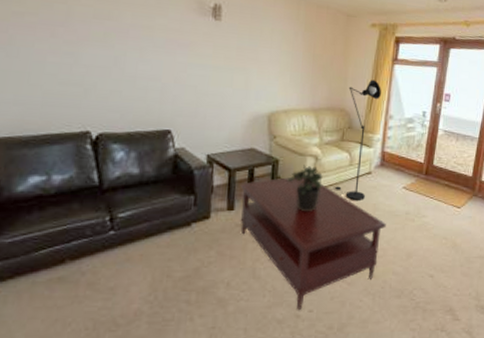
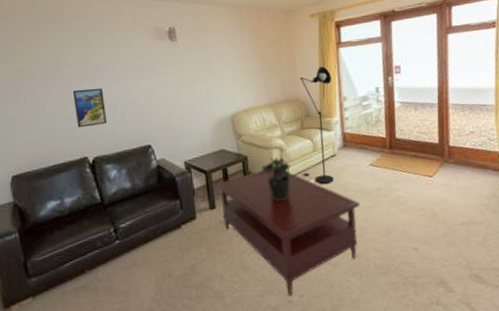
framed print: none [82,51,123,98] -> present [72,88,107,128]

